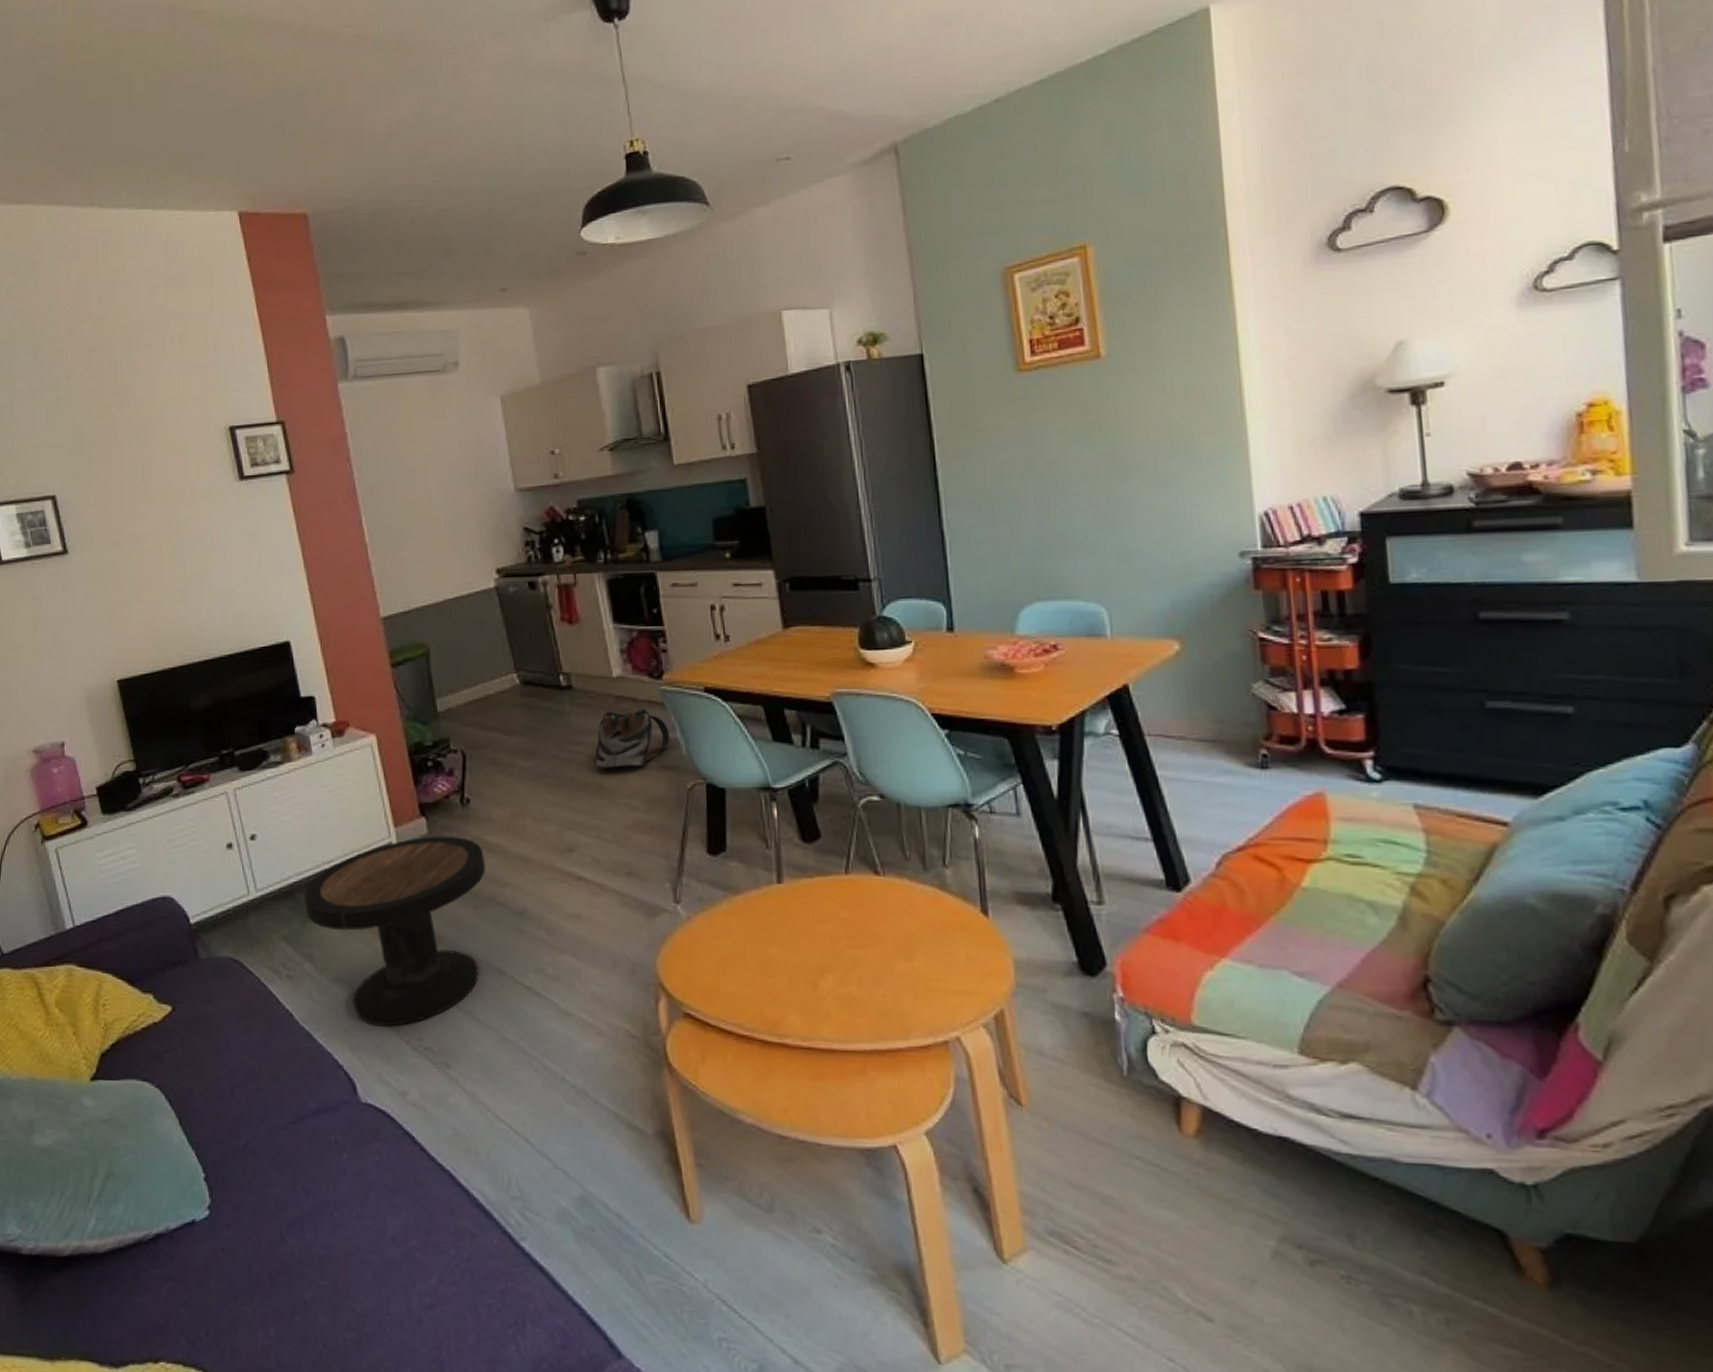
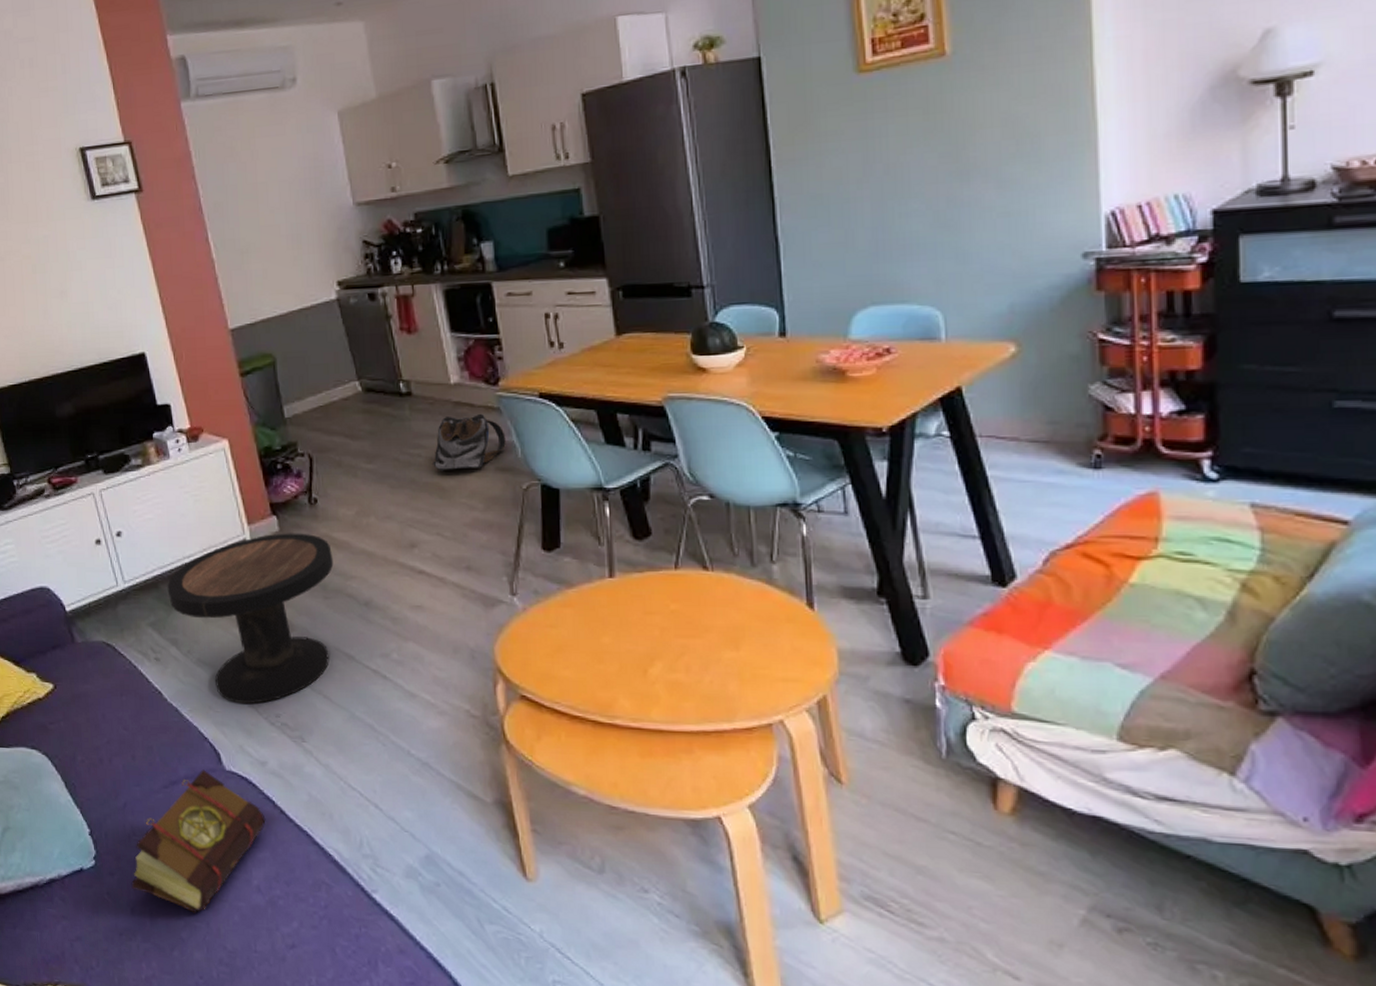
book: none [249,1102,404,1270] -> present [131,769,266,913]

